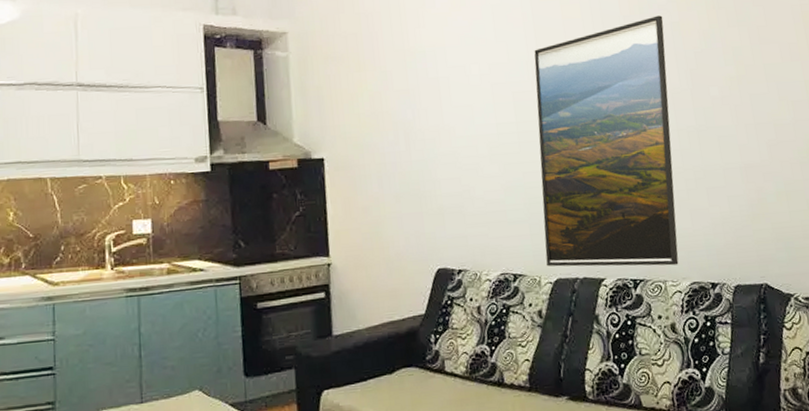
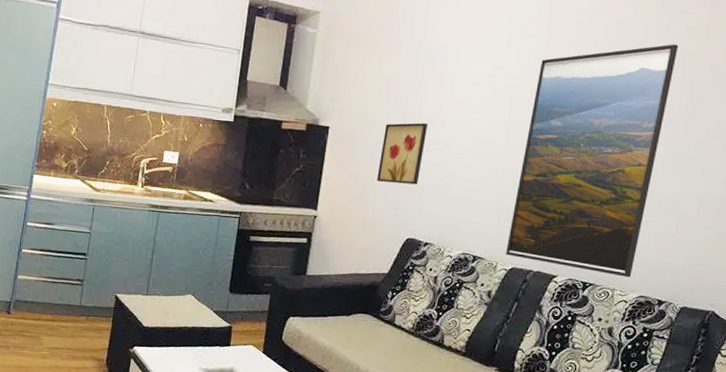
wall art: none [386,137,436,210] -> present [376,123,428,185]

